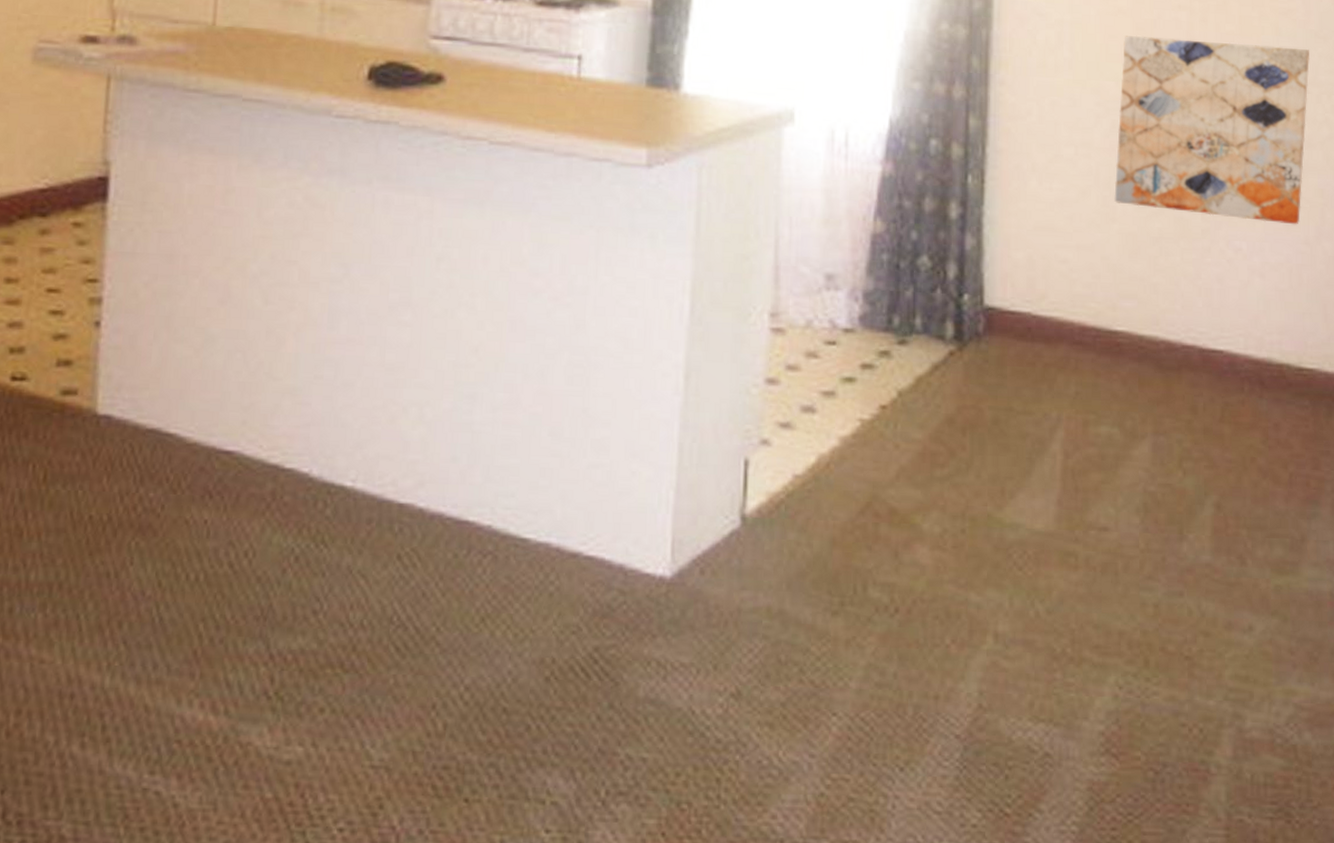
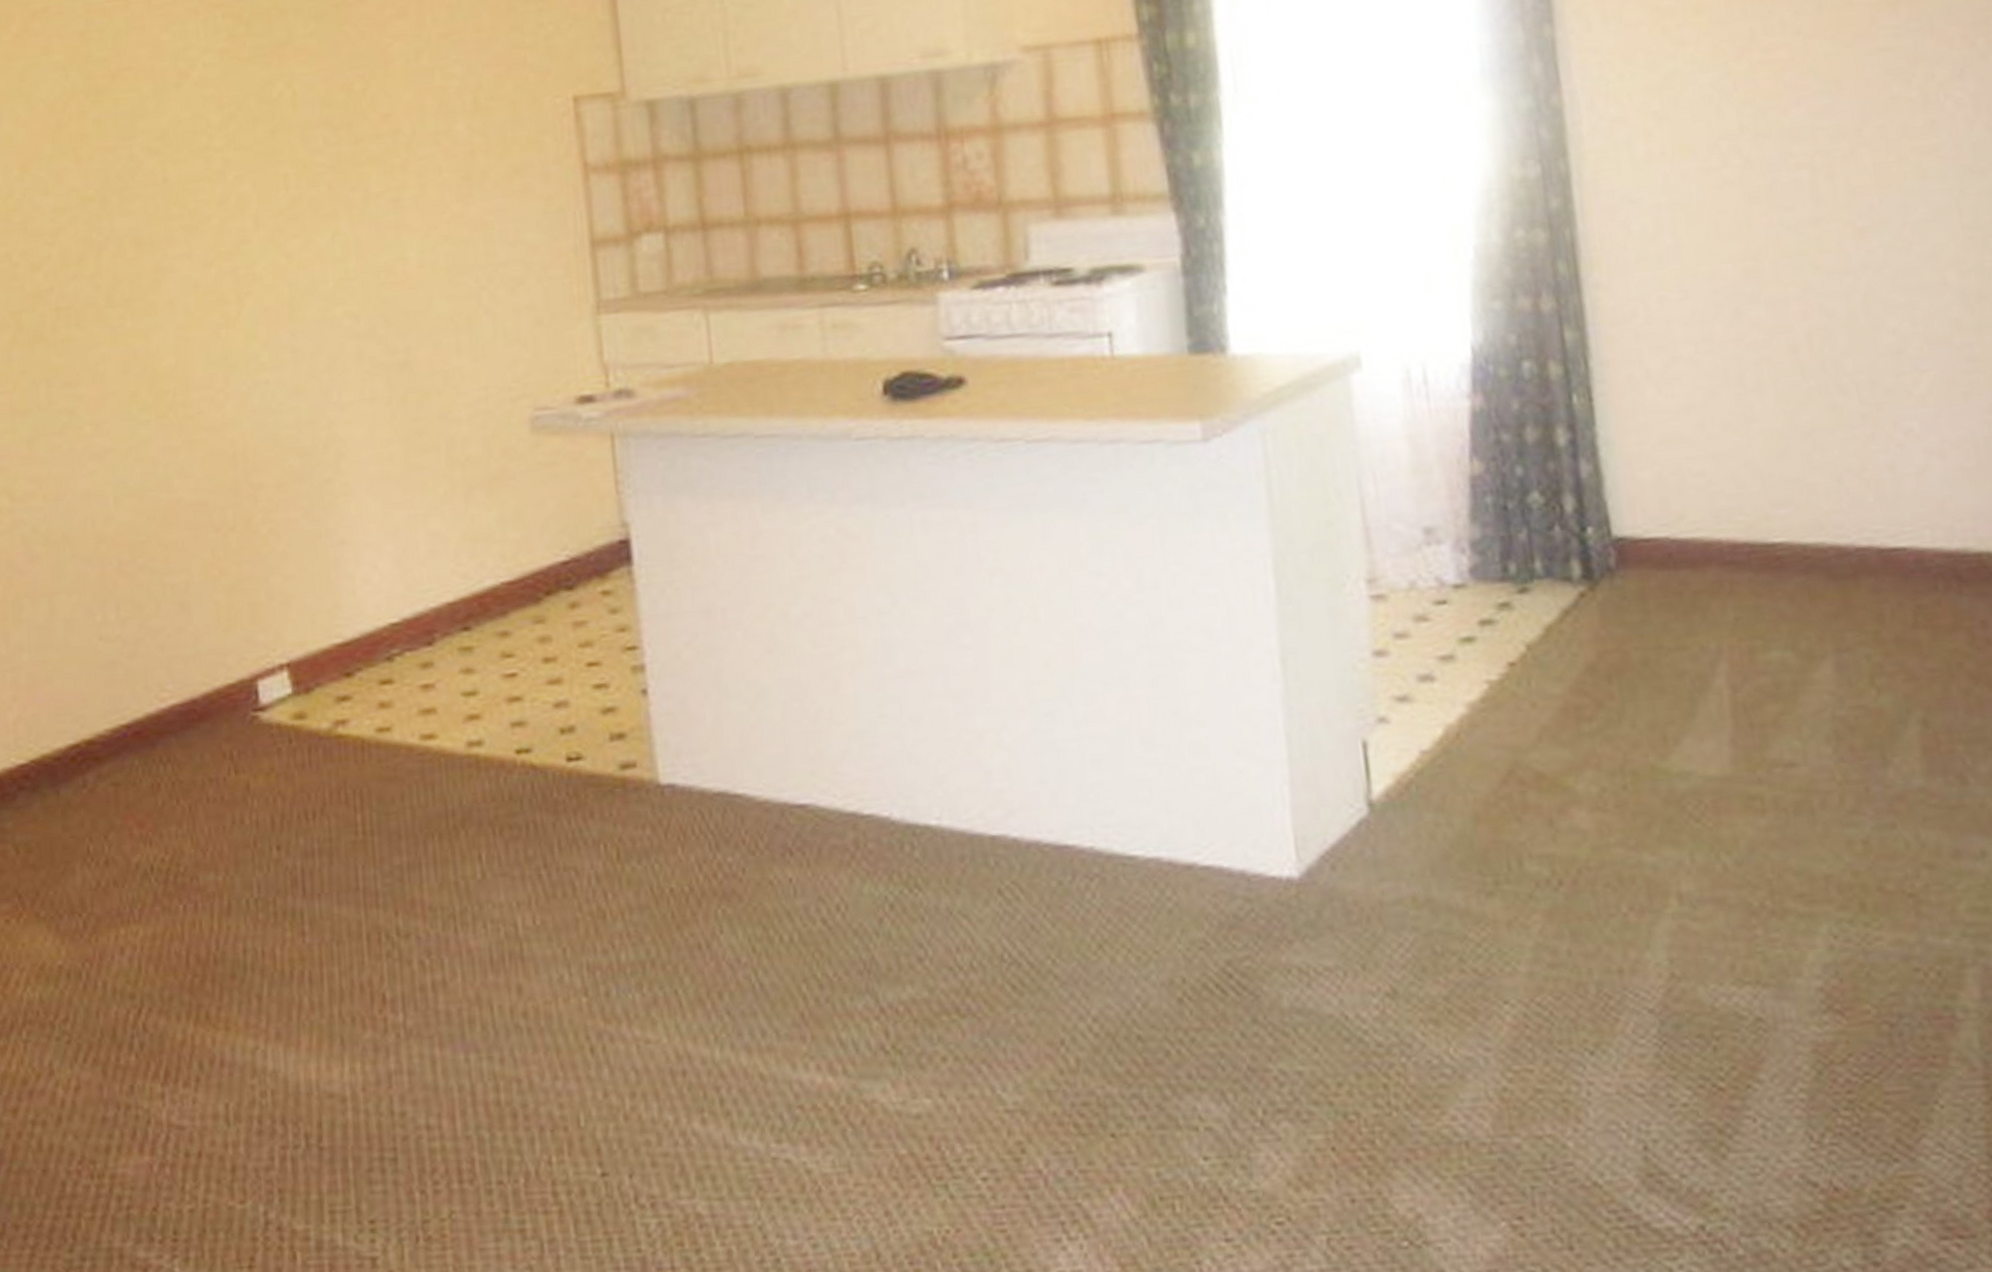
wall art: present [1114,35,1310,225] -> none [1735,189,1980,400]

